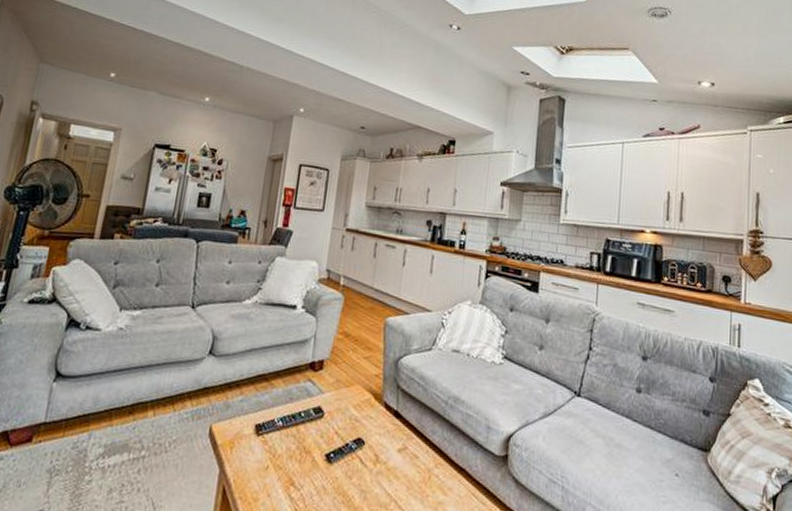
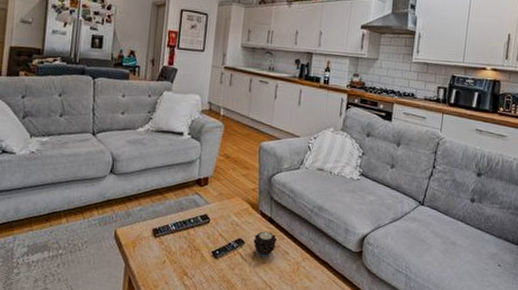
candle: none [375,428,405,462] -> present [253,231,278,257]

